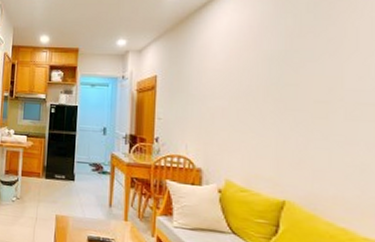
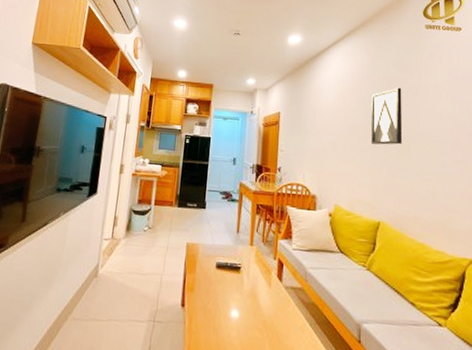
wall art: none [273,38,319,110] -> present [370,87,403,145]

